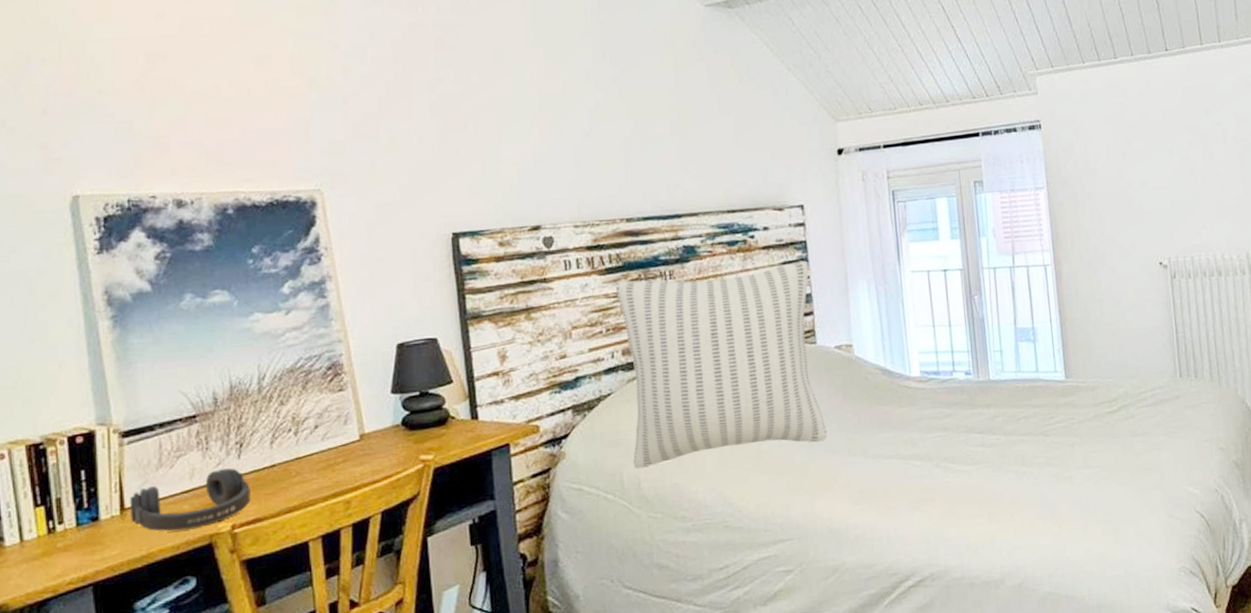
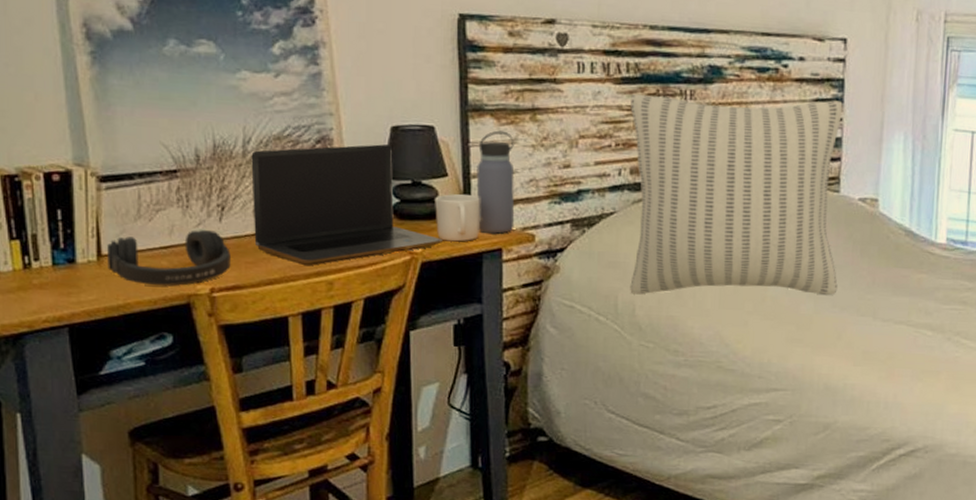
laptop computer: none [266,361,454,489] -> present [251,144,444,266]
mug: none [442,397,487,445] -> present [435,194,480,242]
water bottle: none [479,333,519,432] -> present [476,130,515,235]

